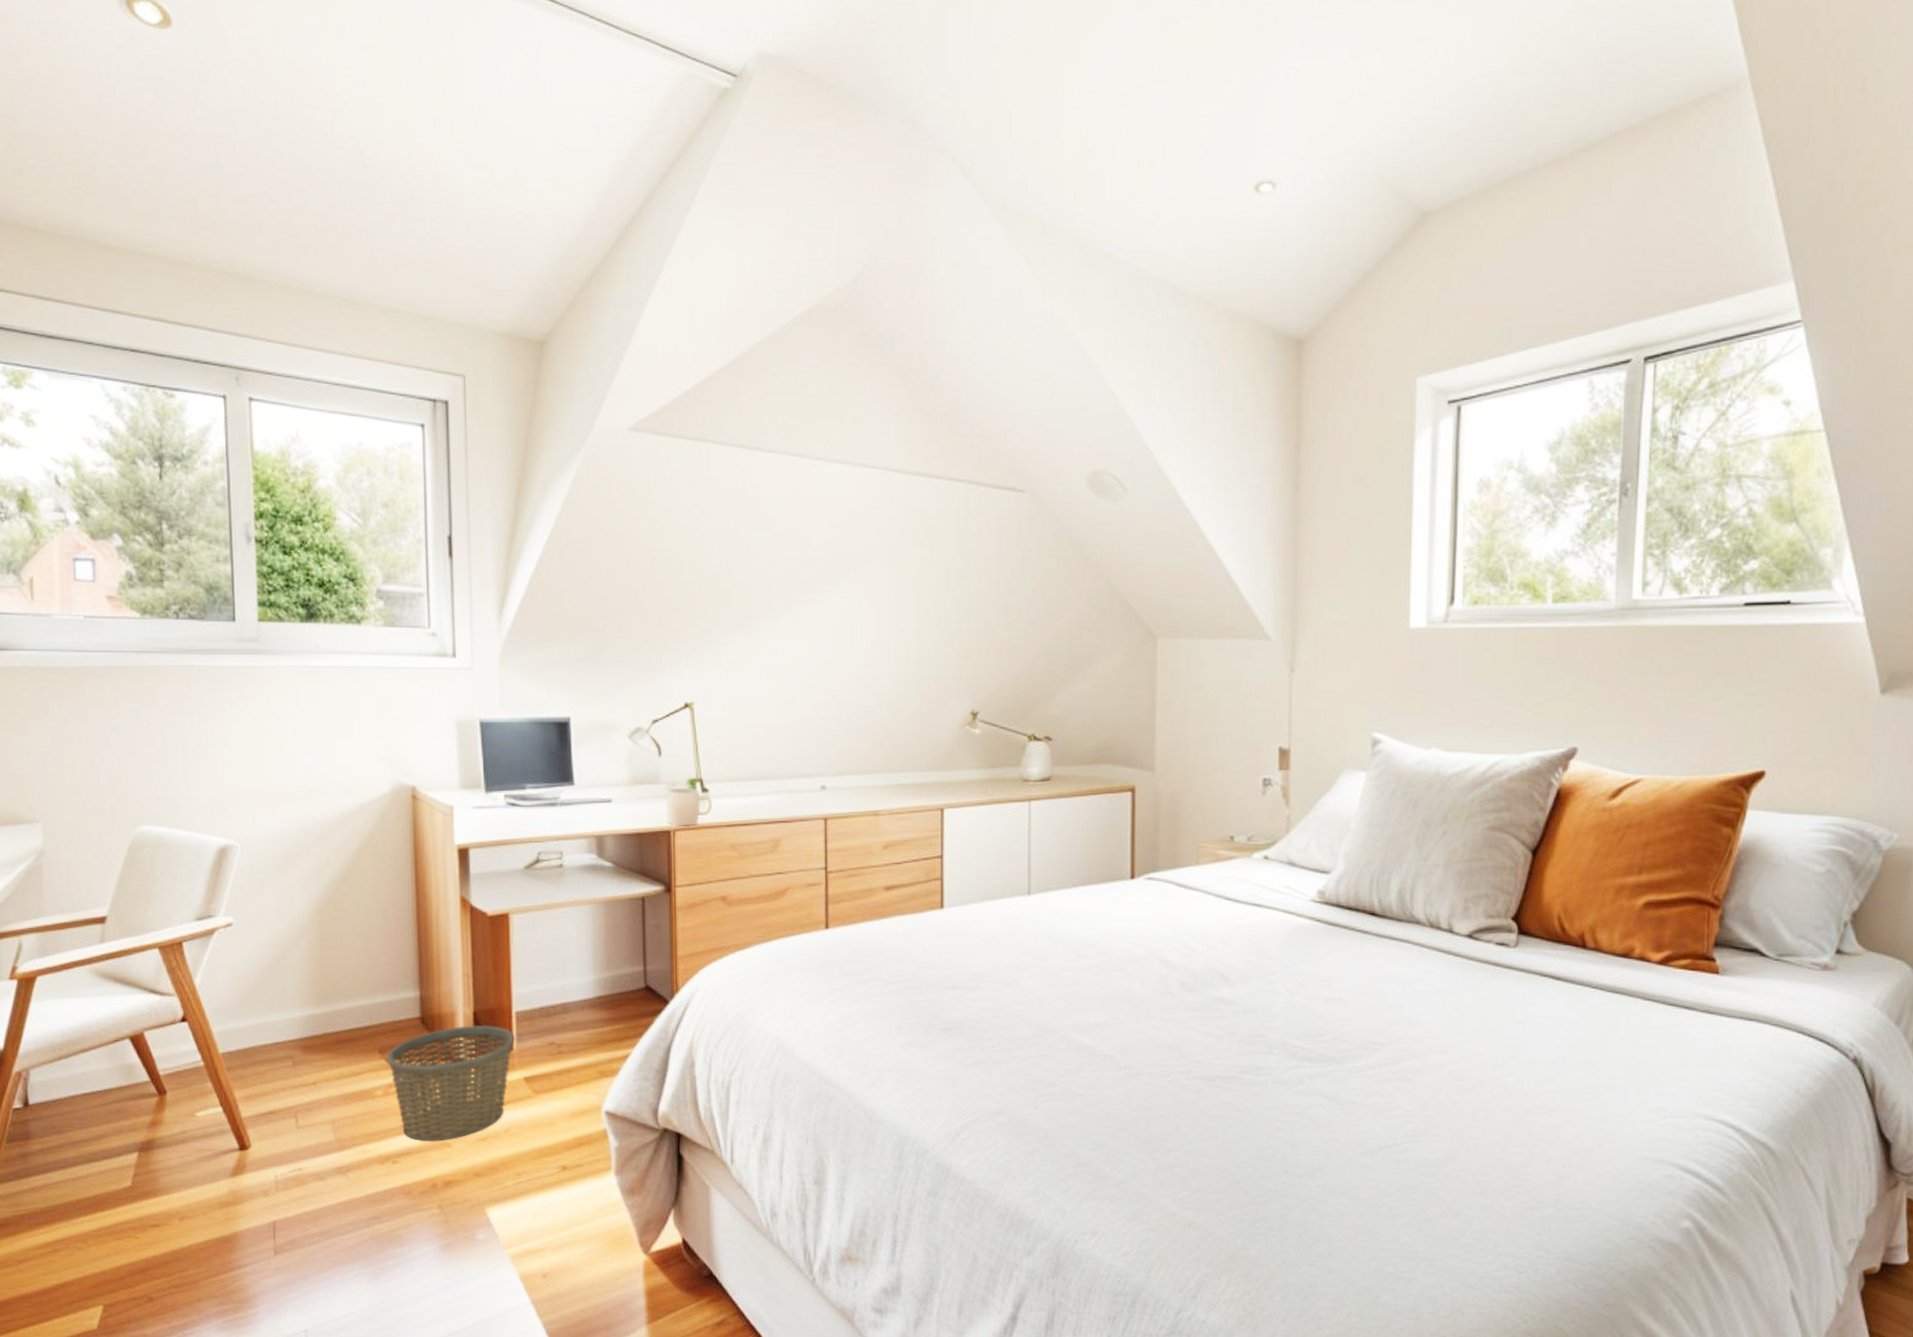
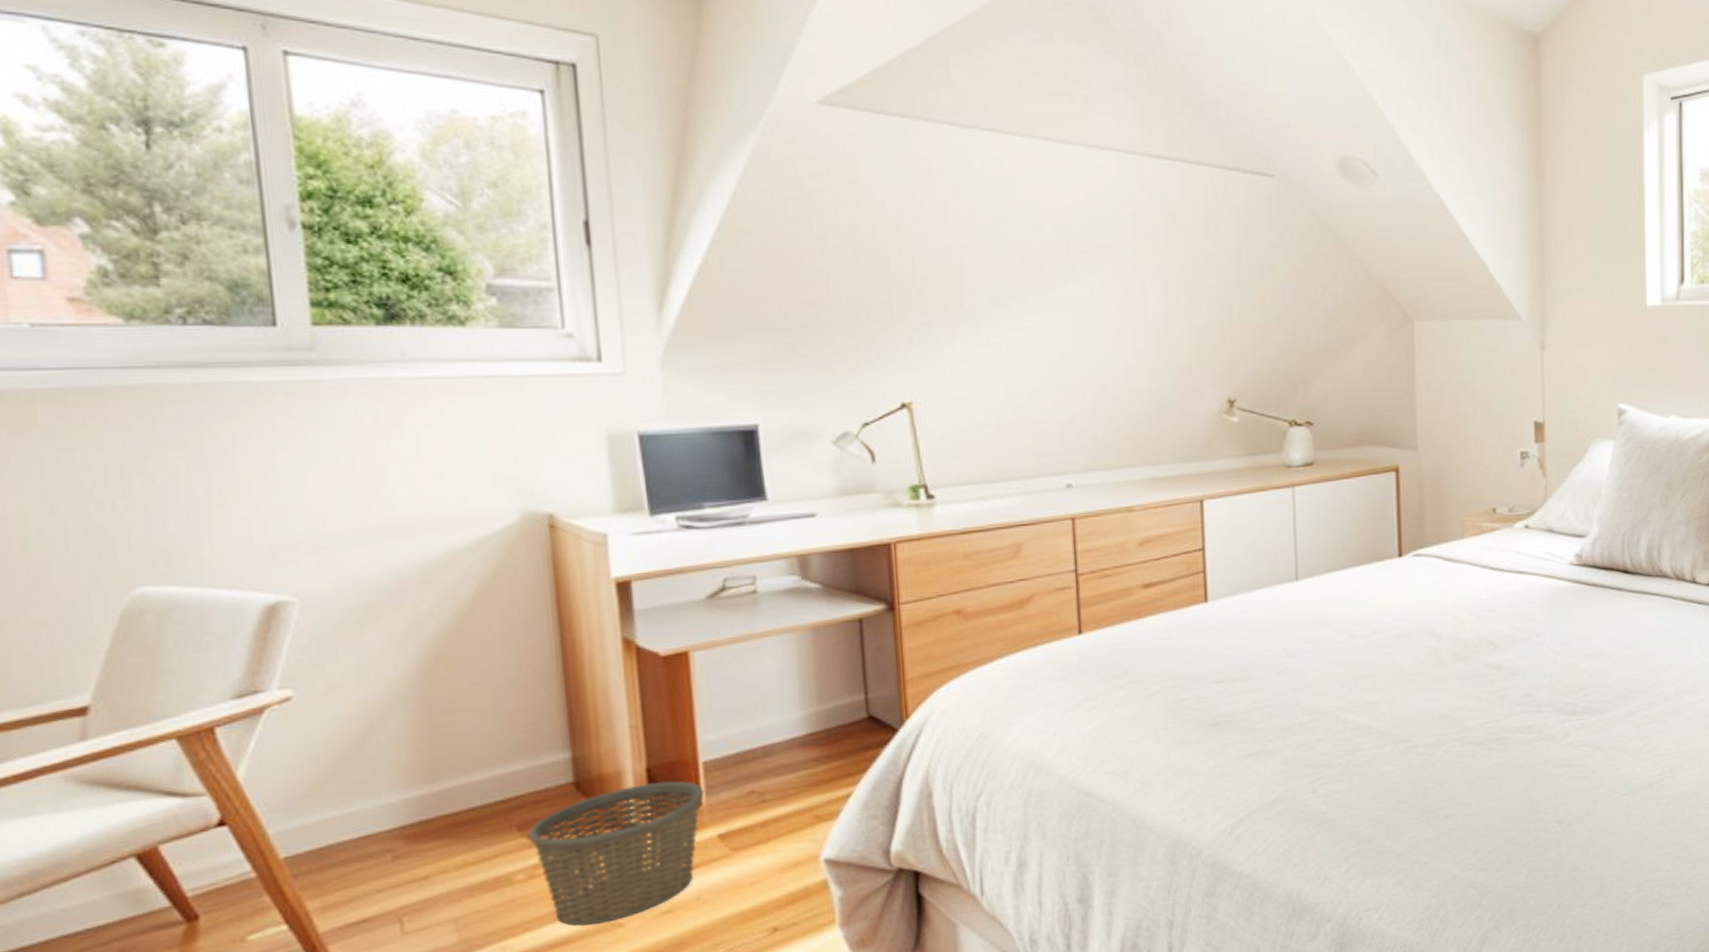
mug: present [666,787,713,825] -> none [884,495,941,537]

